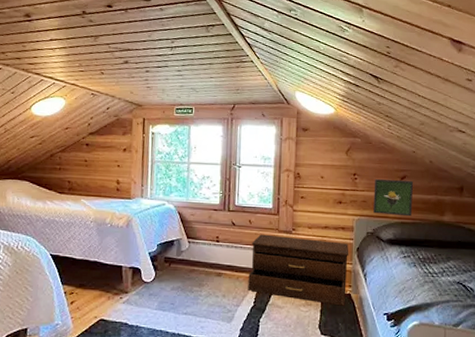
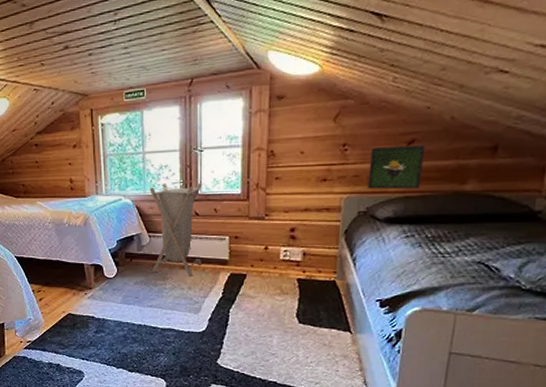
laundry hamper: none [189,192,240,284] -> present [149,182,203,276]
drawer: present [248,234,349,306] -> none [215,222,335,294]

